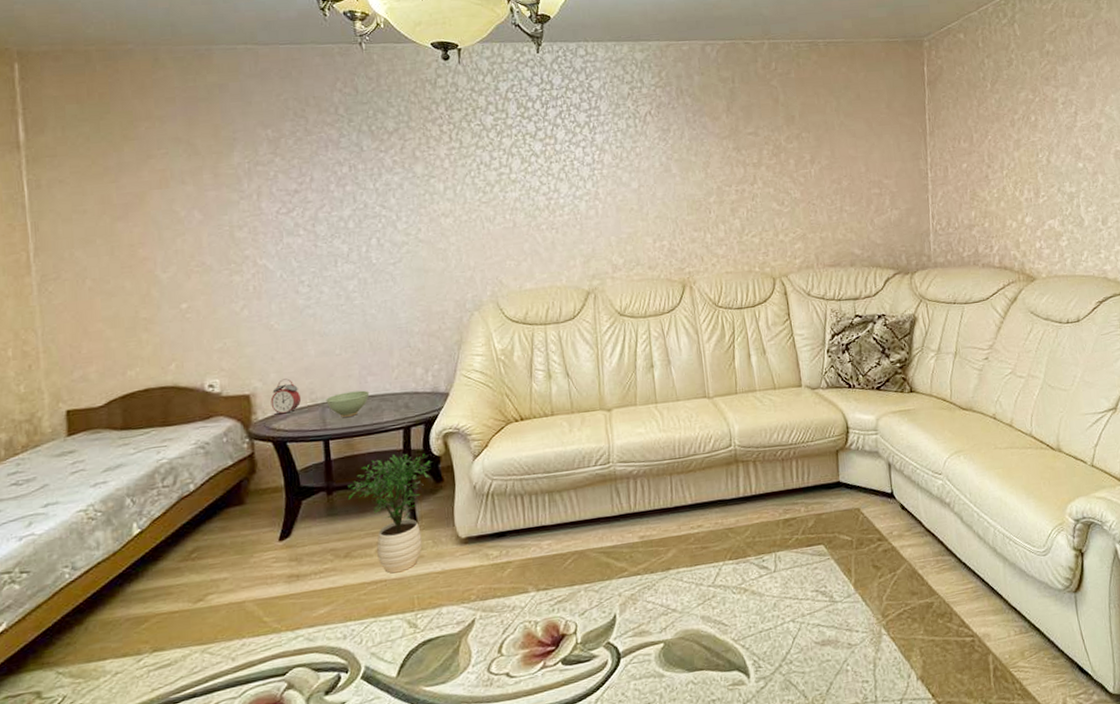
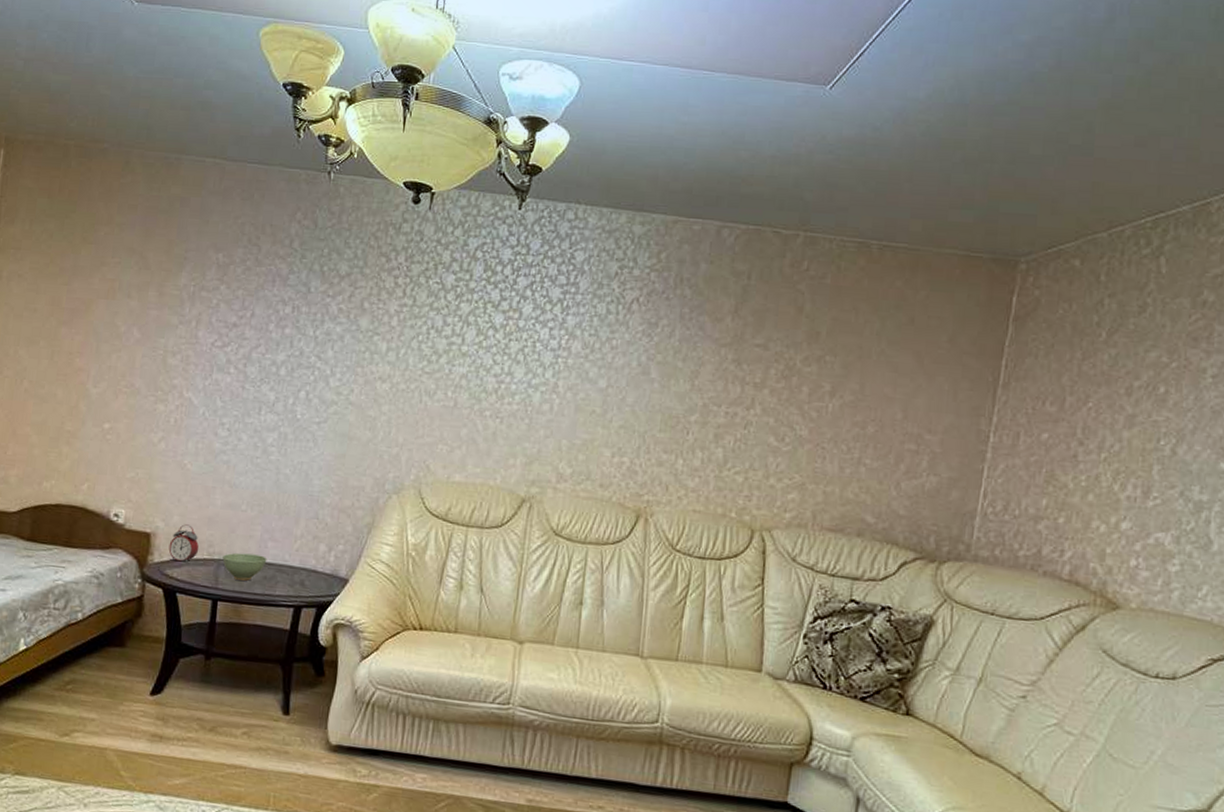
potted plant: present [347,453,432,574] -> none [224,632,317,764]

